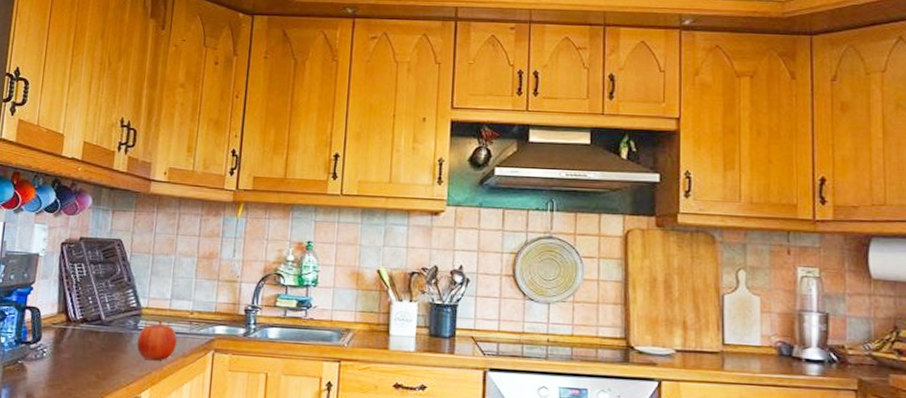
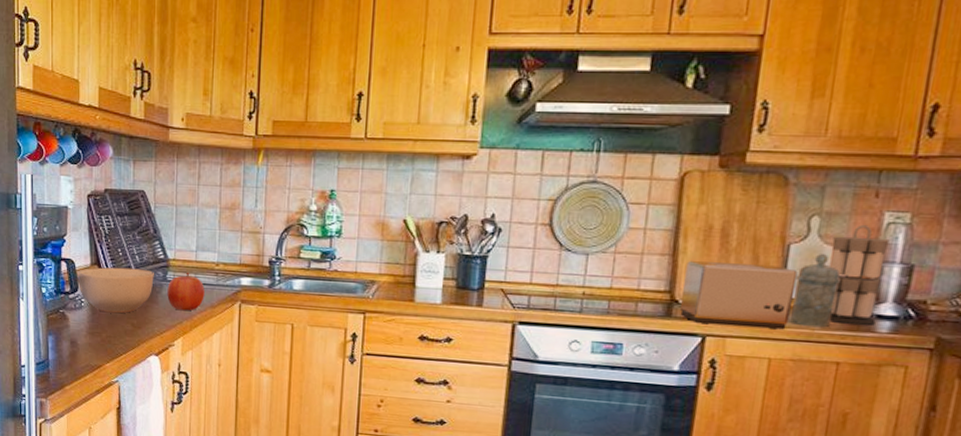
bowl: none [41,315,125,364] -> present [76,267,154,314]
toaster: none [635,310,734,375] -> present [679,261,798,331]
canister: none [732,304,770,372] -> present [789,254,840,328]
spice rack: none [759,277,805,370] -> present [828,224,890,327]

